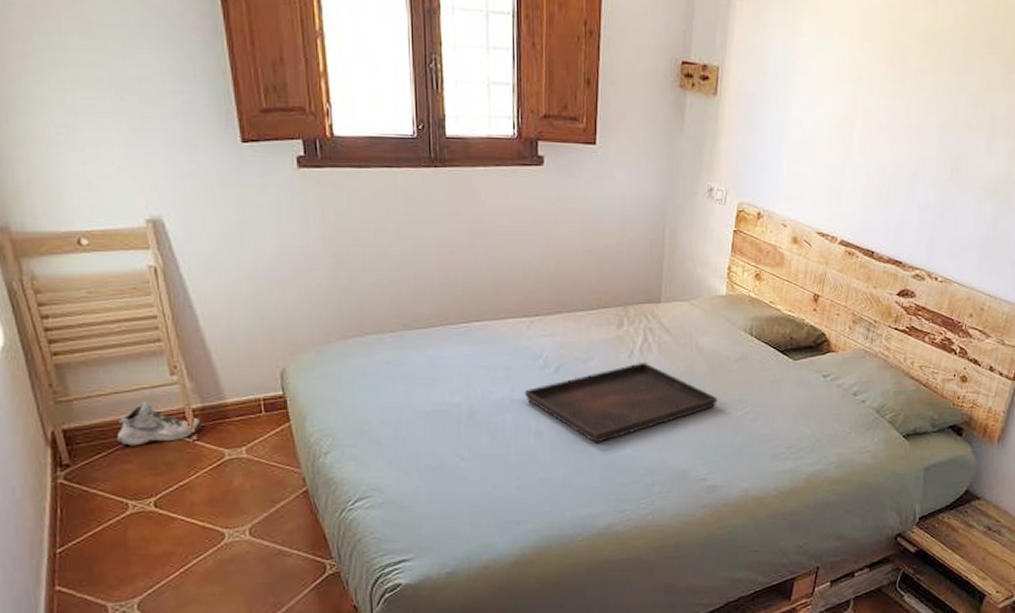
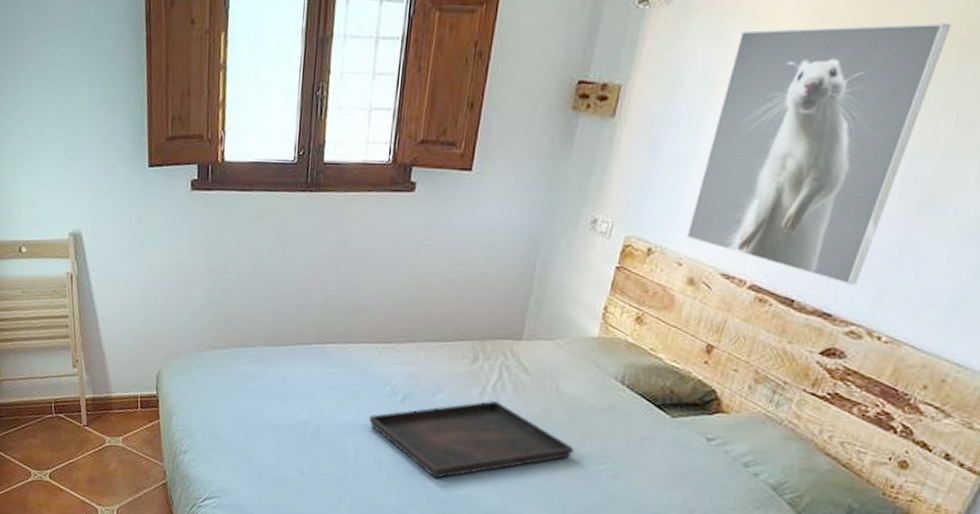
shoe: present [116,401,203,446] -> none [29,387,92,425]
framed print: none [787,22,956,237] -> present [687,23,952,285]

